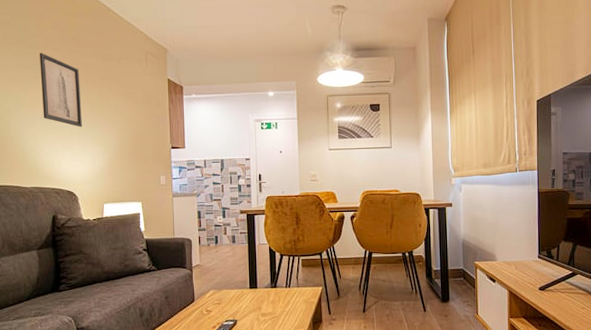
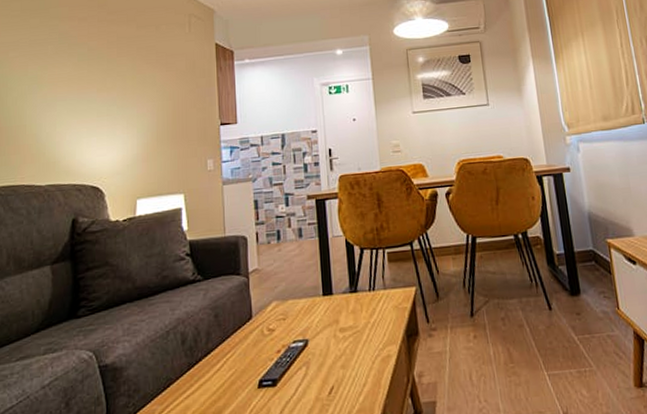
wall art: present [39,53,82,127] -> none [62,24,112,108]

